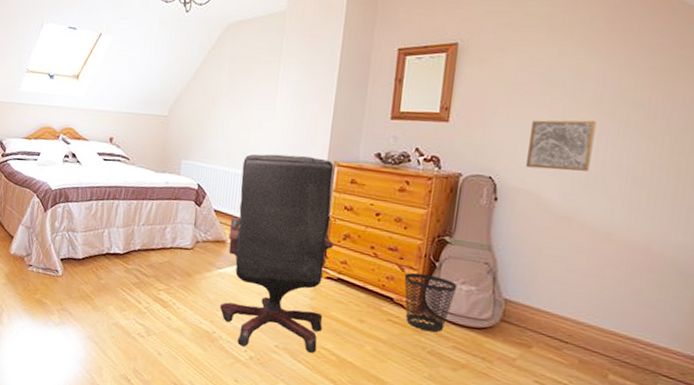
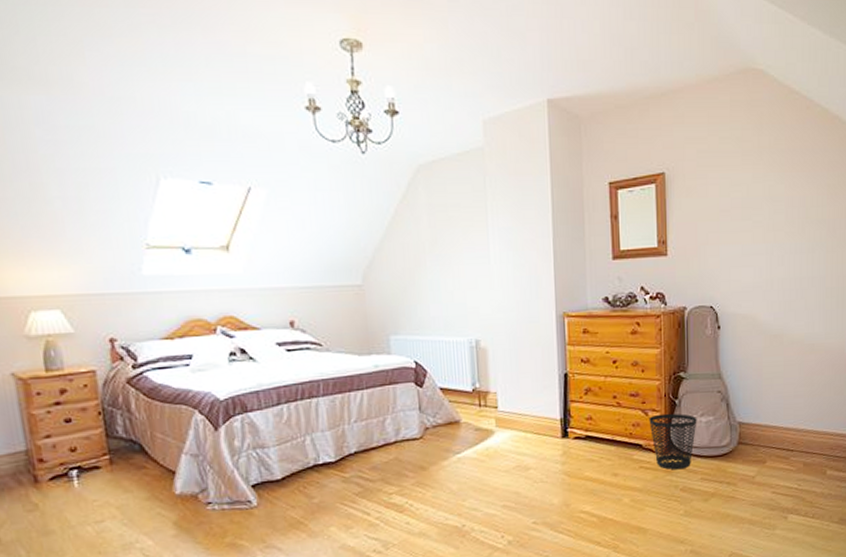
office chair: present [220,154,334,353] -> none [461,311,578,533]
wall art: present [526,120,597,171] -> none [740,240,791,292]

